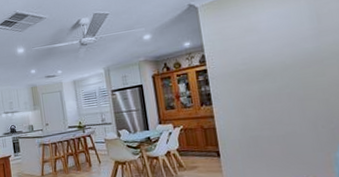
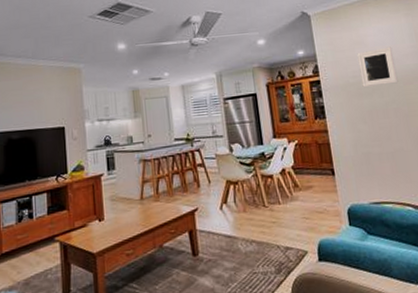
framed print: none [248,31,294,74] -> present [357,46,399,88]

